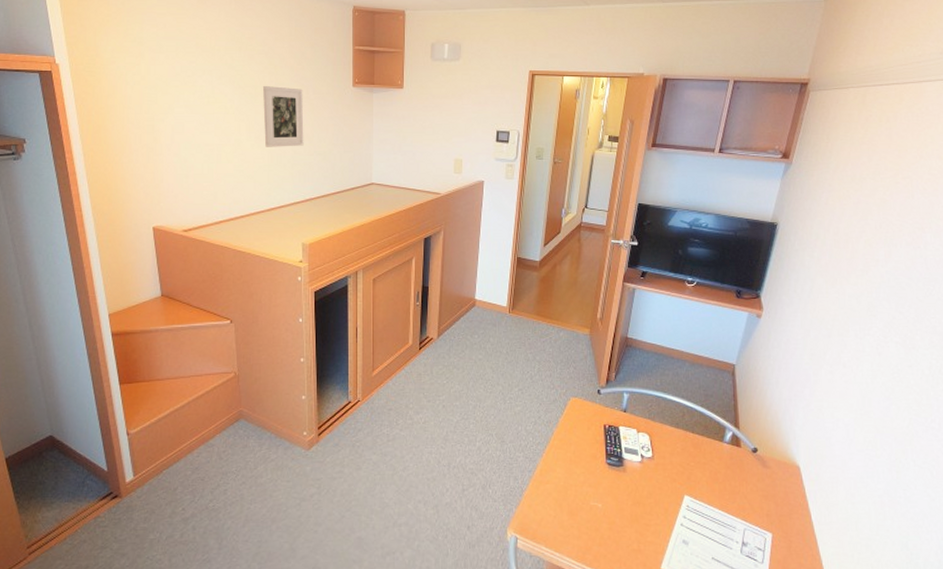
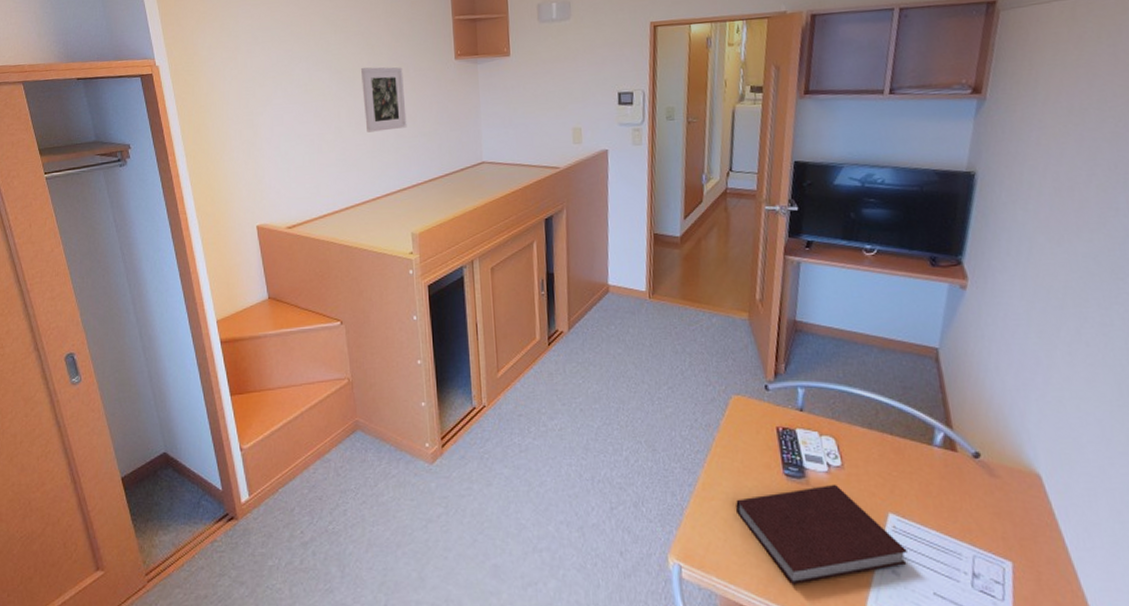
notebook: none [565,471,697,553] -> present [735,484,909,586]

